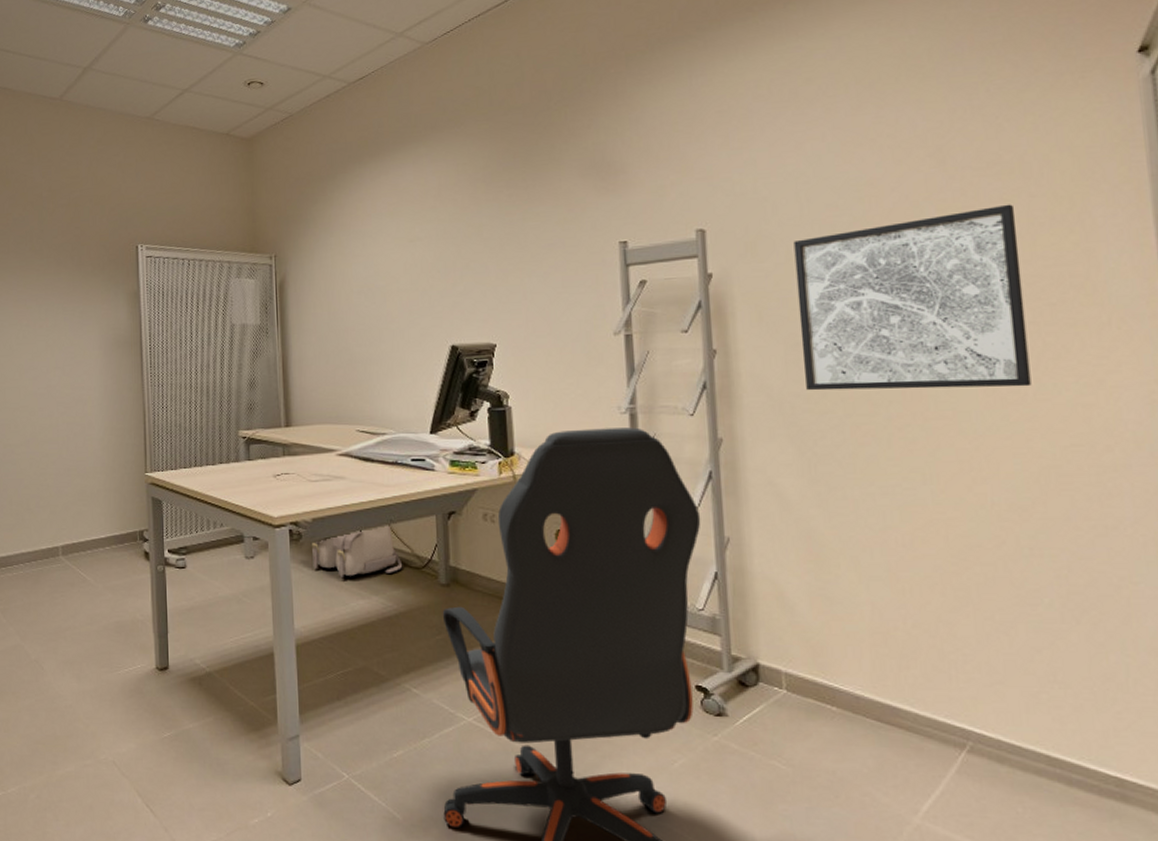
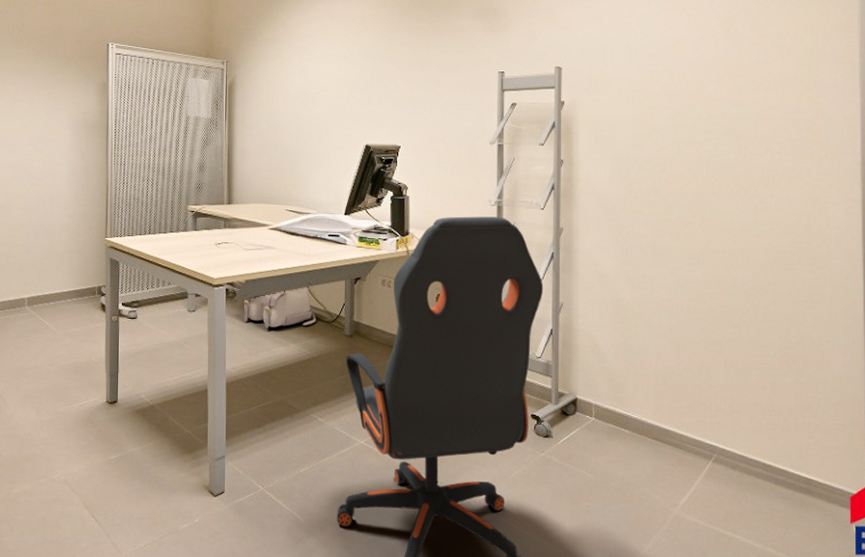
wall art: present [793,204,1032,391] -> none [623,65,774,199]

